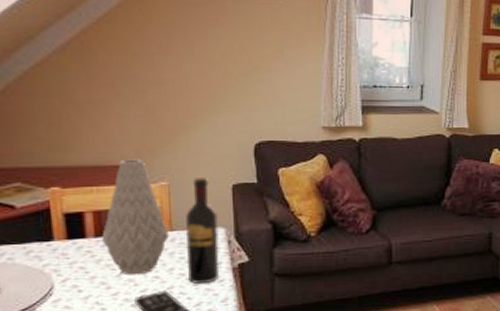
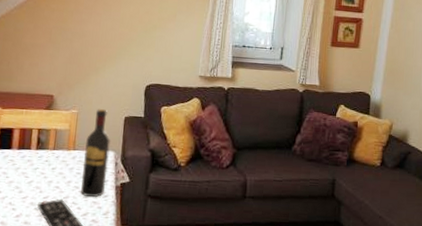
vase: present [102,159,169,275] -> none [22,90,72,184]

